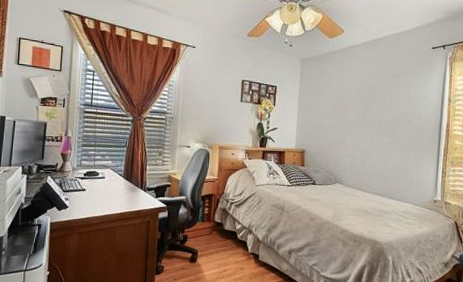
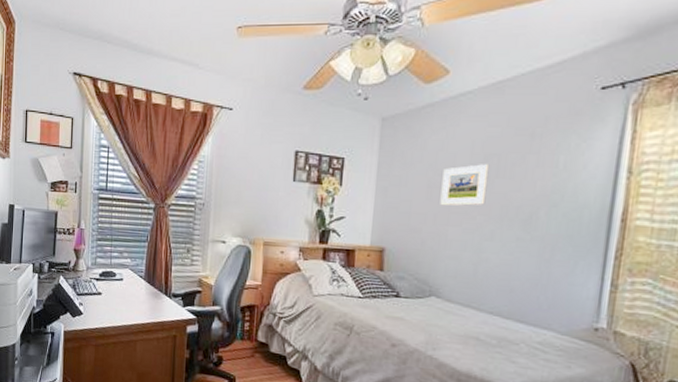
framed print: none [340,93,370,121] -> present [440,164,490,206]

